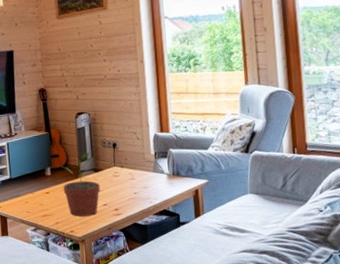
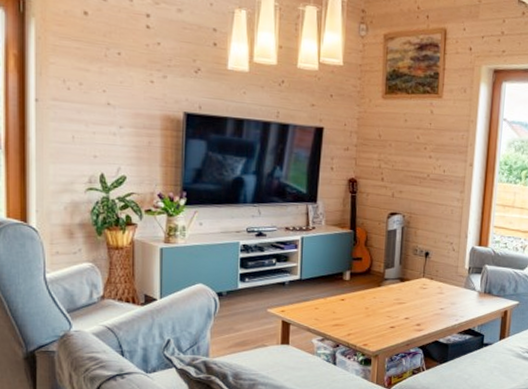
potted plant: present [61,153,101,216] -> none [361,259,405,329]

